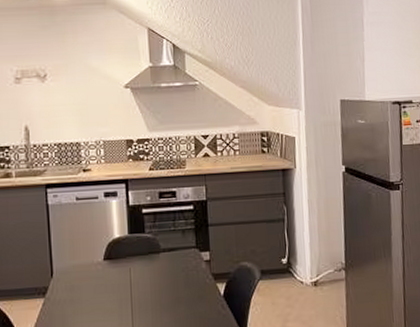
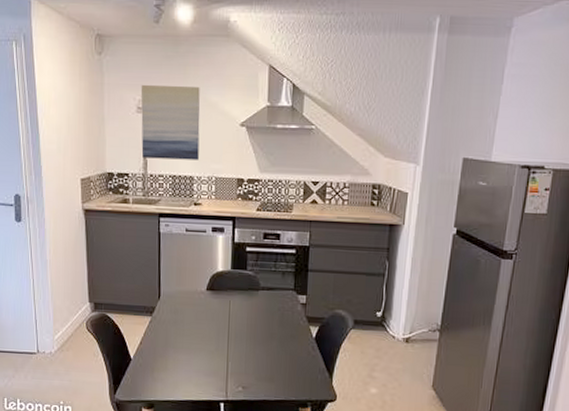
wall art: none [17,54,84,129] -> present [140,85,200,160]

